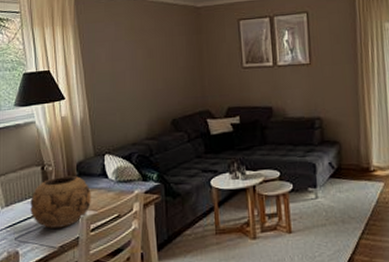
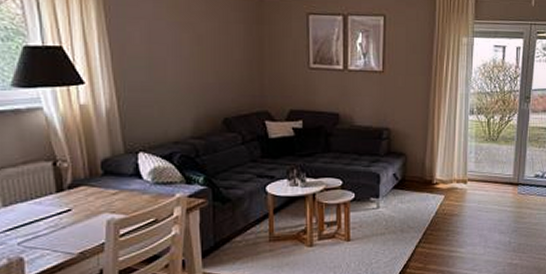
decorative bowl: present [30,175,91,228] -> none [38,174,120,233]

